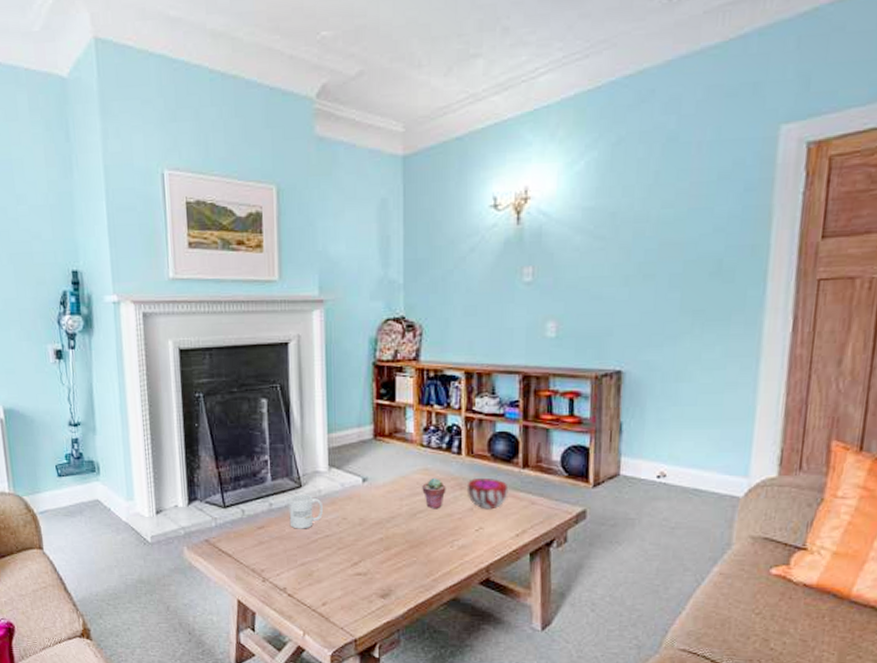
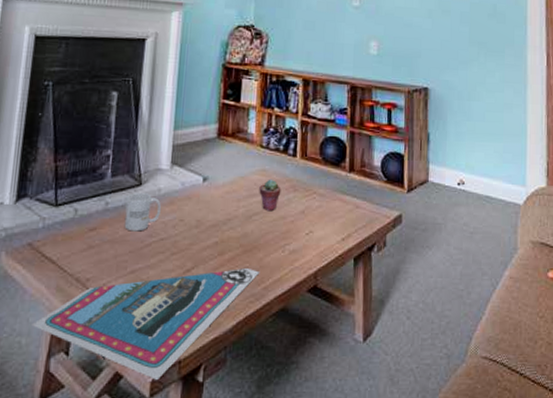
postcard: none [219,562,429,654] -> present [32,269,260,380]
decorative bowl: present [466,477,509,510] -> none [299,180,337,213]

